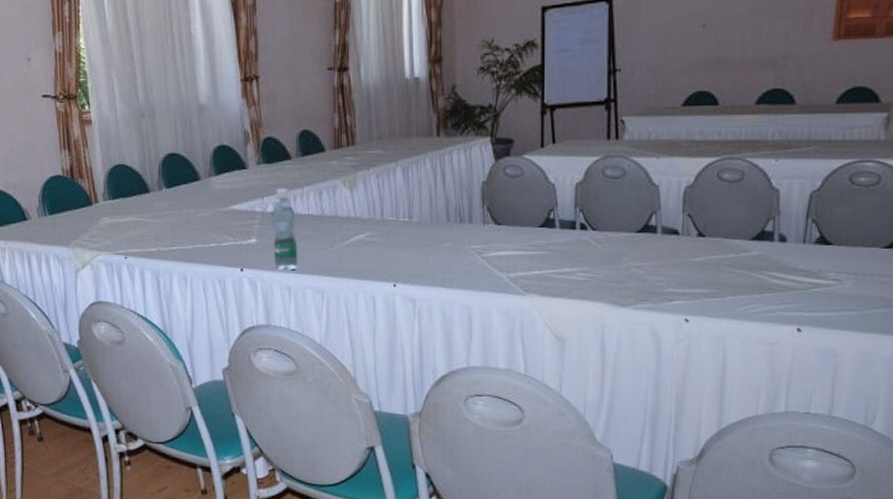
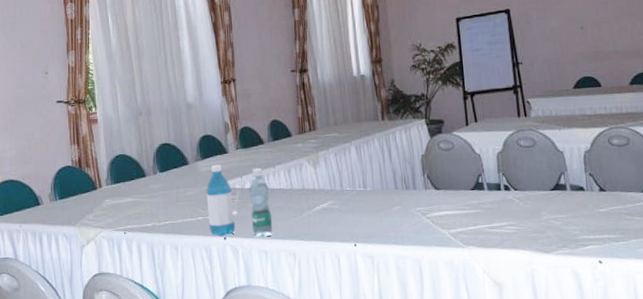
water bottle: none [220,182,255,267] -> present [206,164,236,237]

